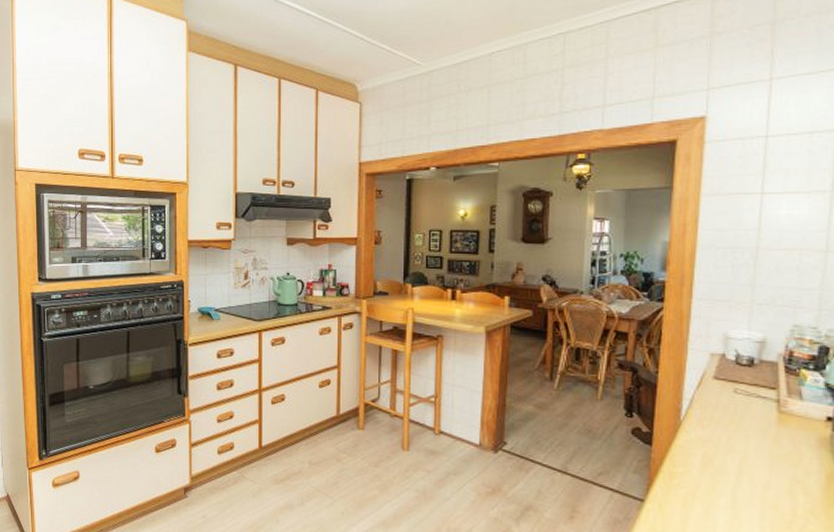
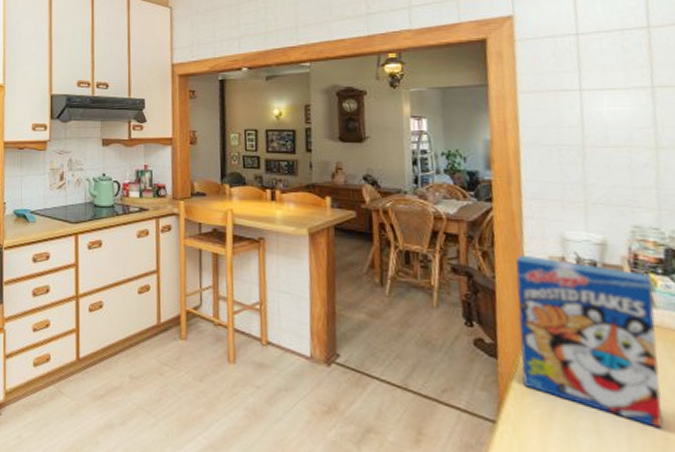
cereal box: none [673,351,802,505] -> present [516,254,664,429]

